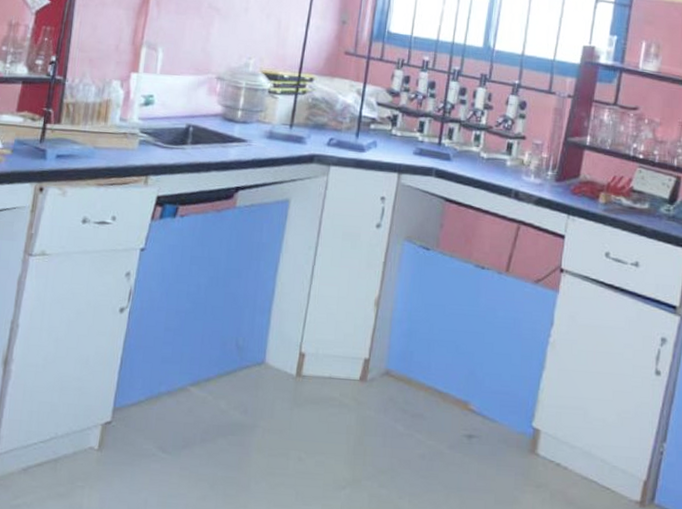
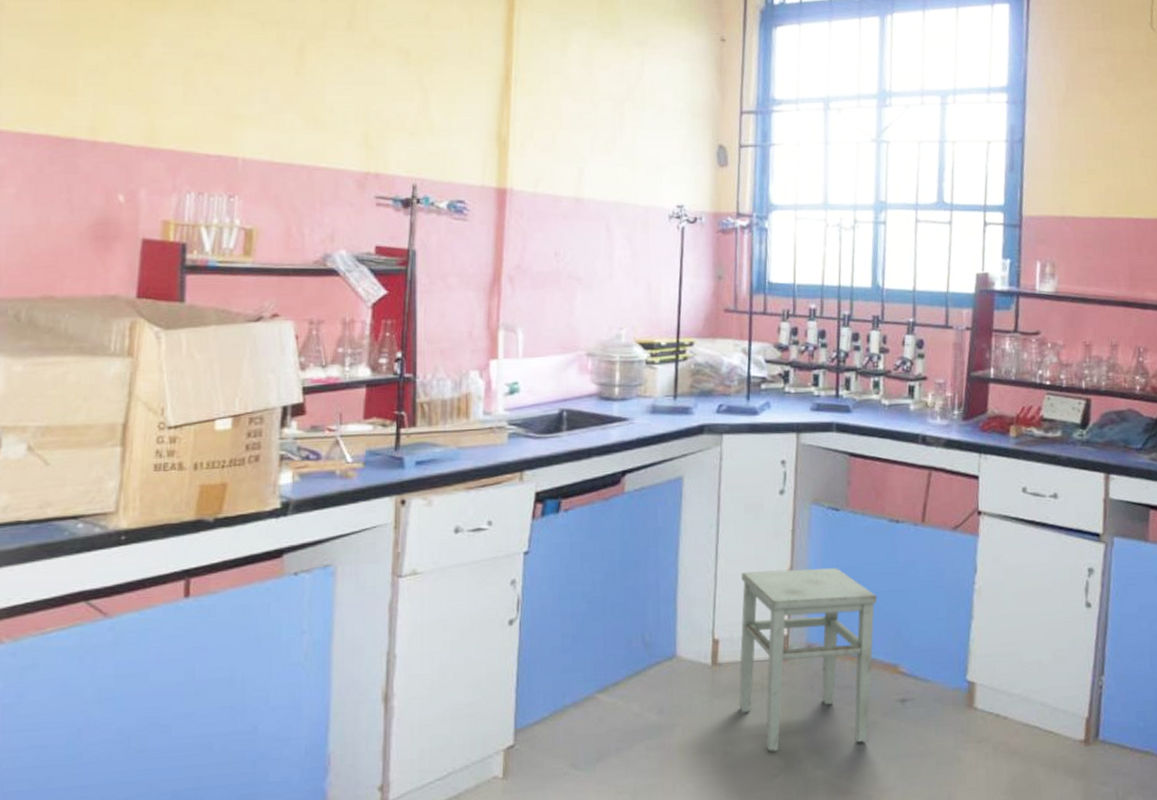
stool: none [316,295,457,470] -> present [738,568,878,752]

